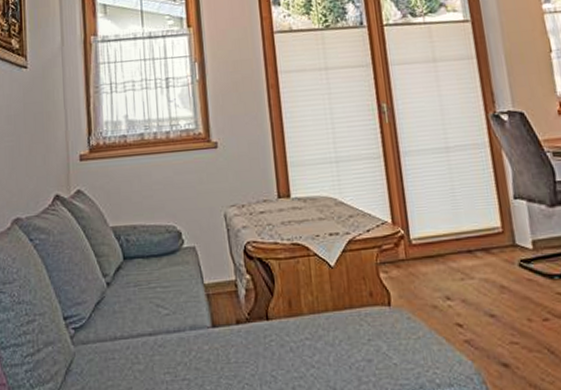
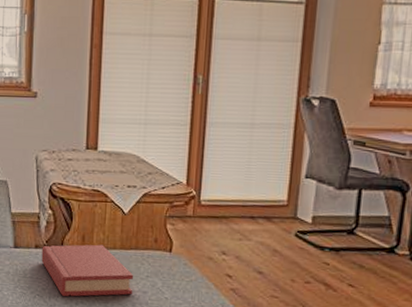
hardback book: none [244,308,356,380] -> present [41,244,134,297]

